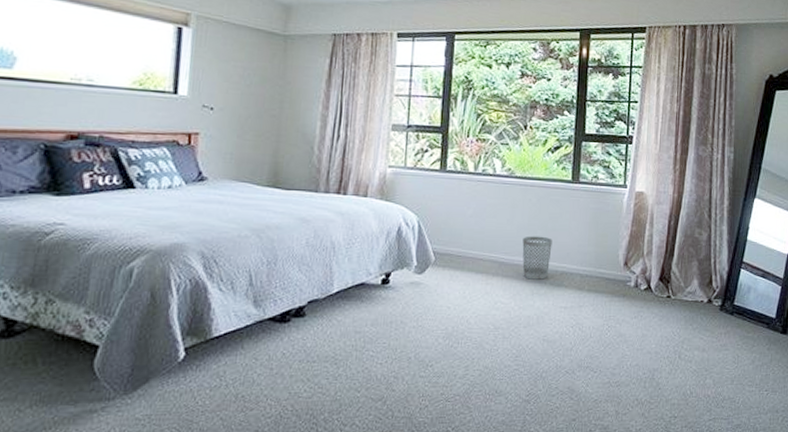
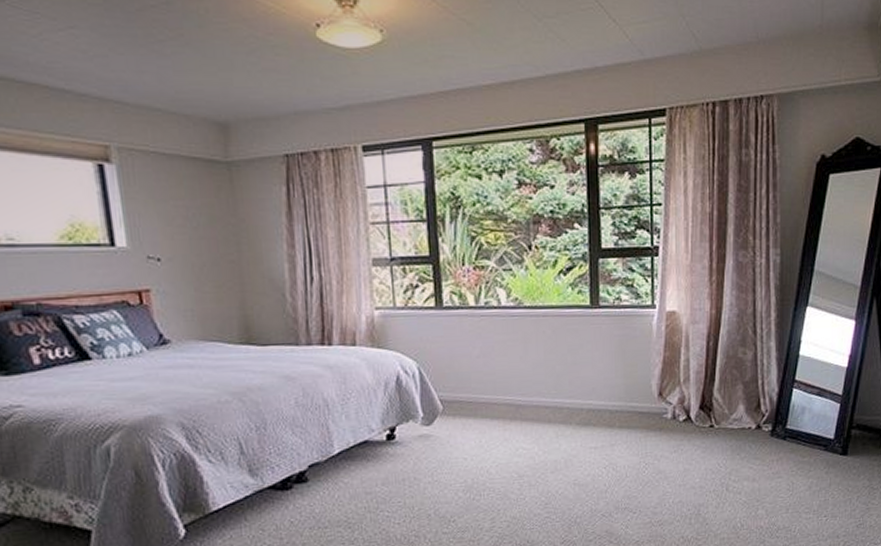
wastebasket: present [522,236,553,280] -> none [540,372,575,421]

